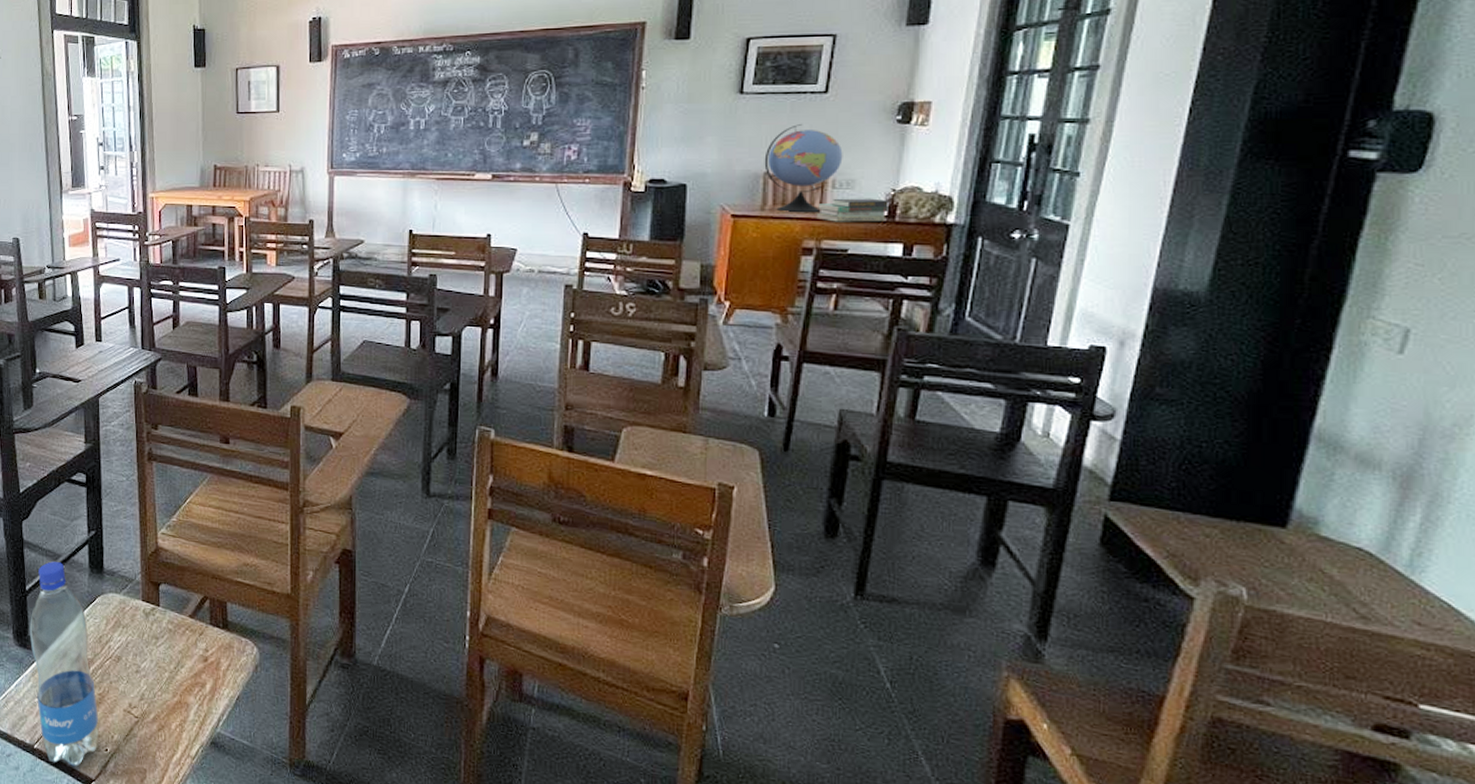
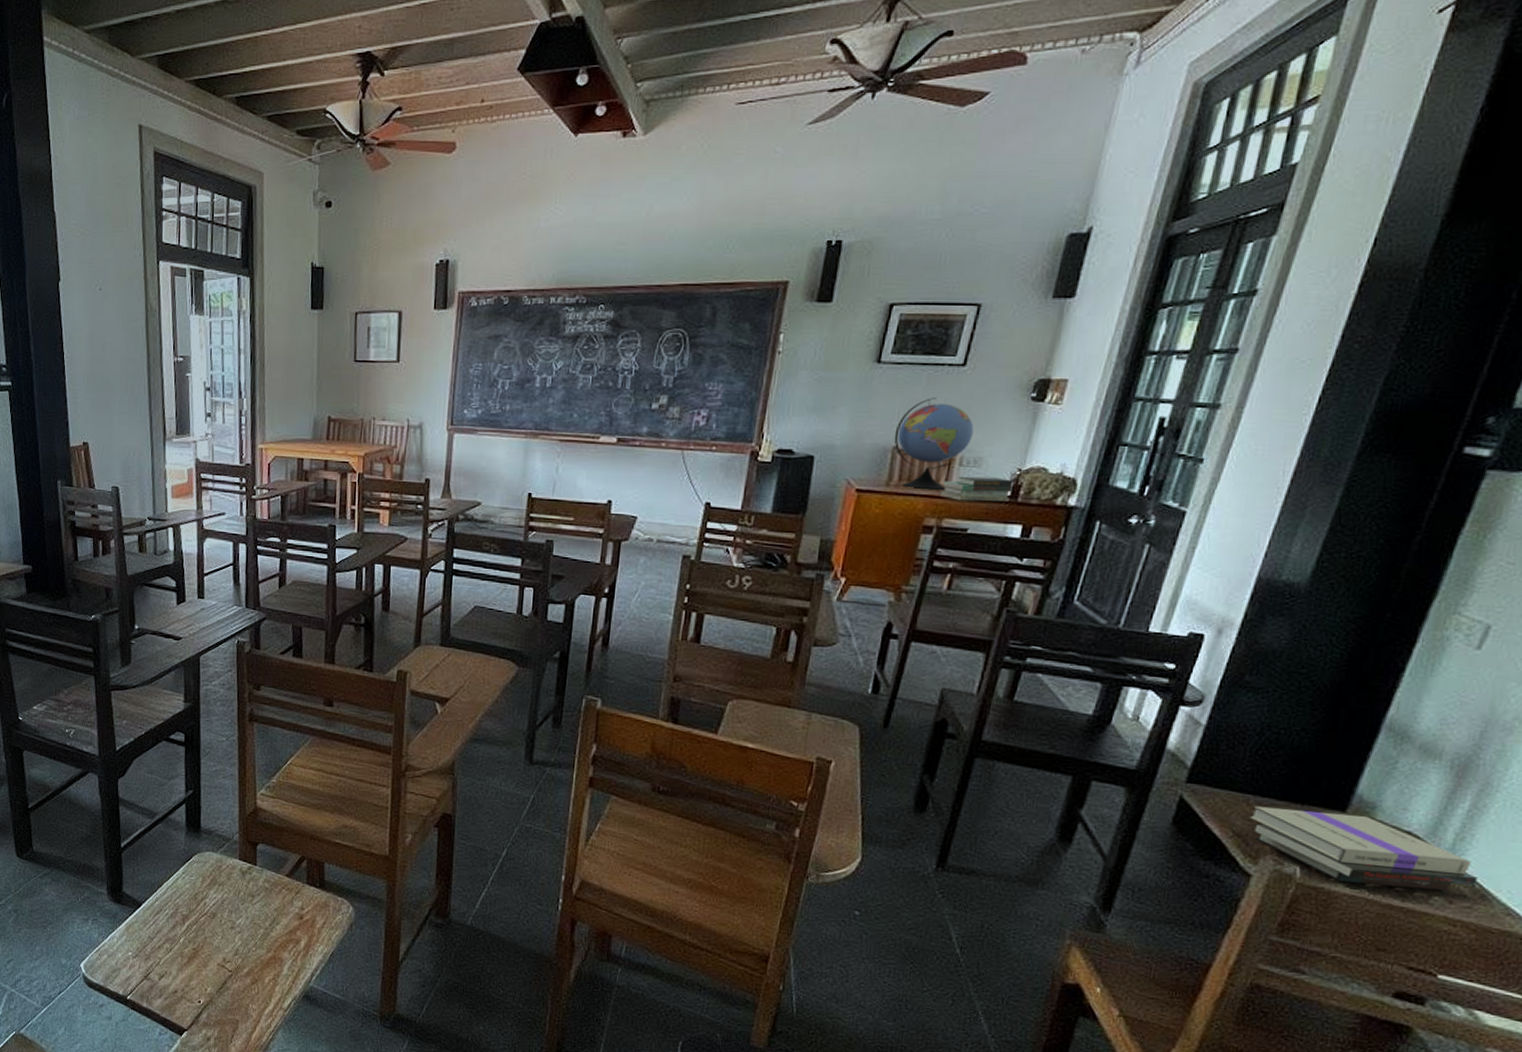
bottle: present [29,561,99,768] -> none [124,819,193,1018]
books: none [1183,523,1444,612] -> present [1249,805,1478,892]

